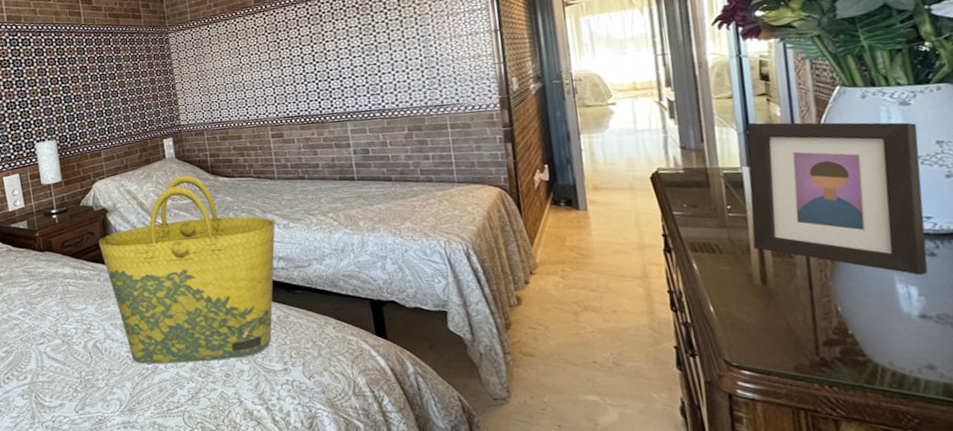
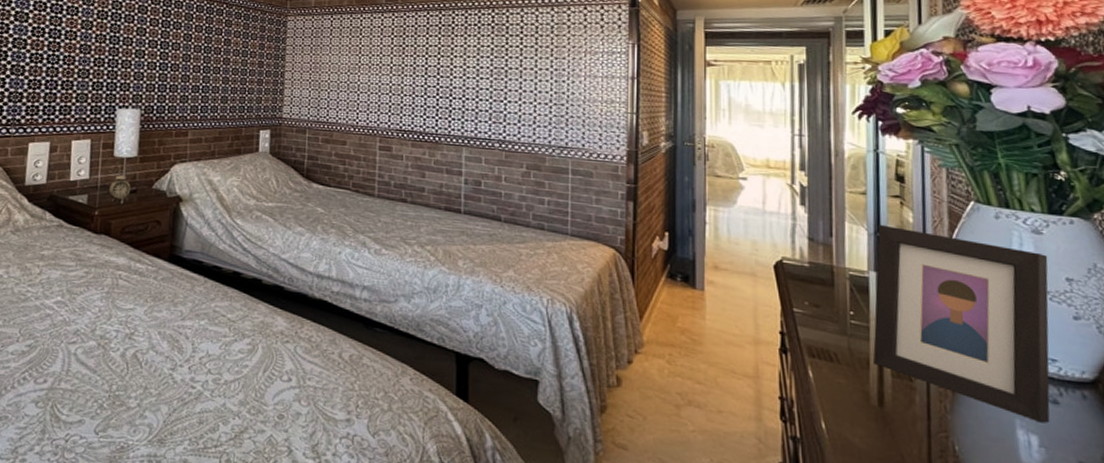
alarm clock: none [43,195,63,224] -> present [108,170,131,203]
tote bag: present [98,174,275,364] -> none [163,173,365,398]

